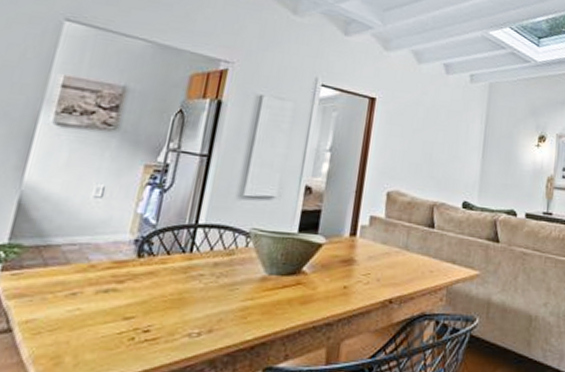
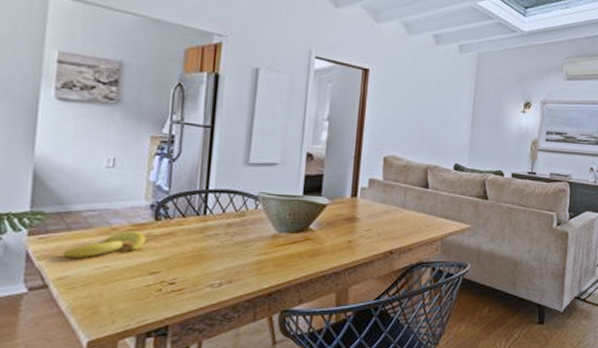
banana: none [32,268,126,298] -> present [61,231,146,257]

